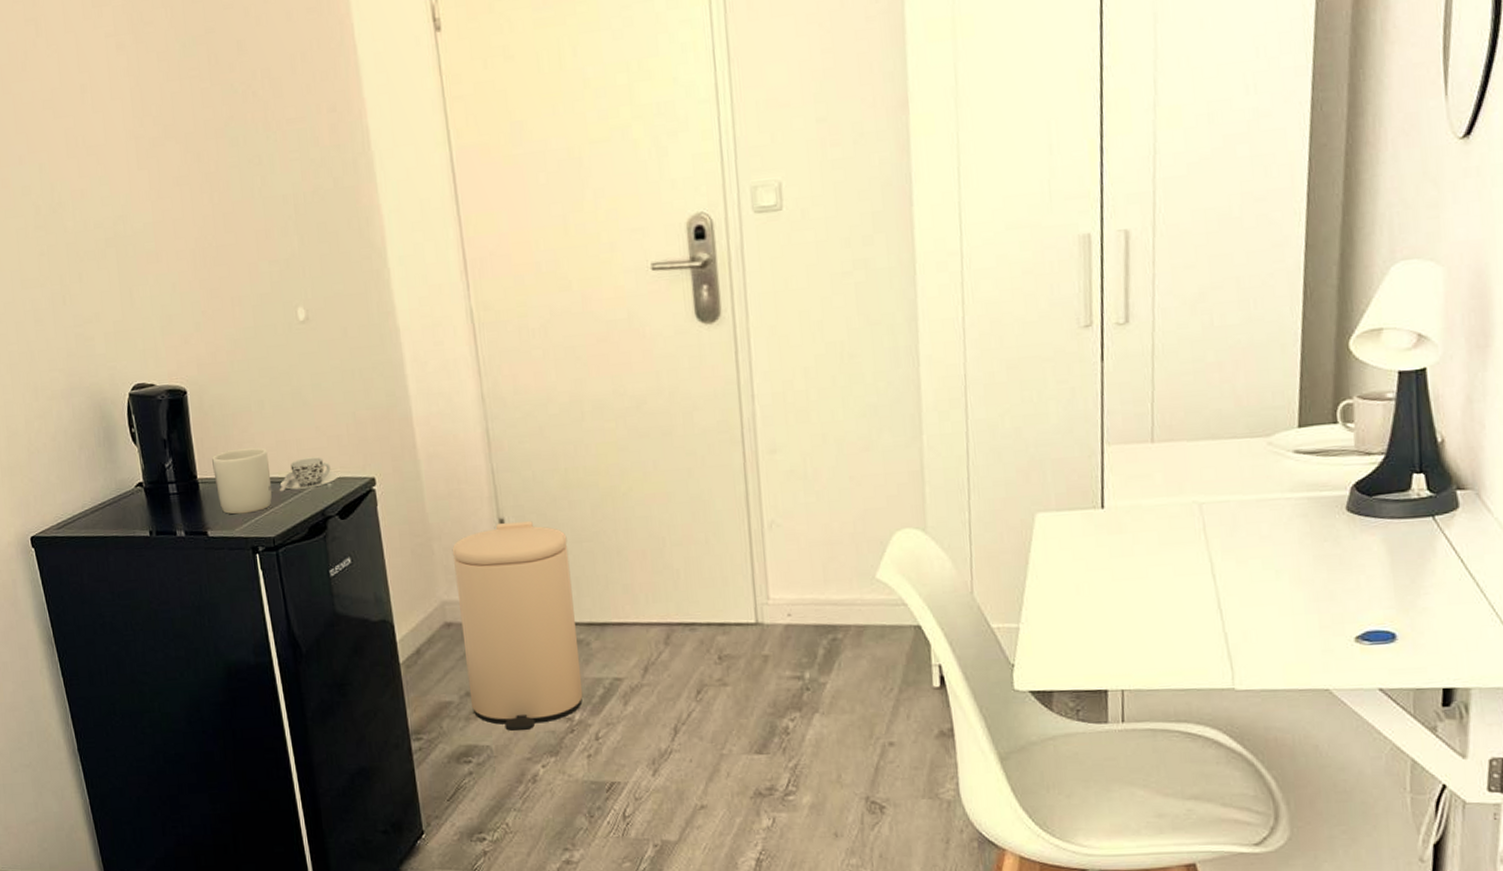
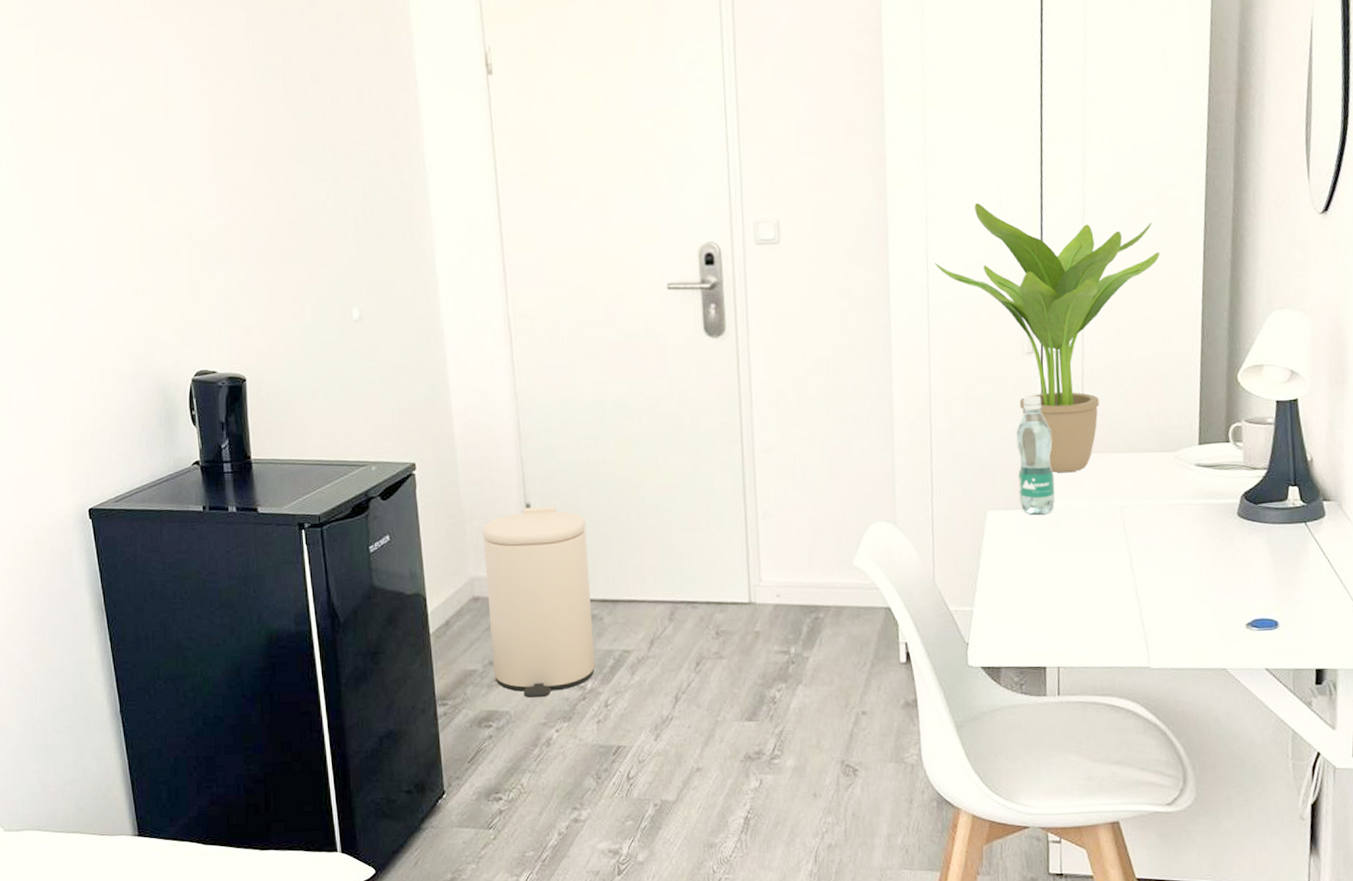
mug: present [212,447,273,515] -> none [266,432,321,493]
teacup: present [279,457,339,492] -> none [326,442,383,474]
potted plant: none [970,149,1251,466] -> present [935,203,1160,473]
bottle: none [1070,376,1119,516] -> present [1016,395,1055,515]

